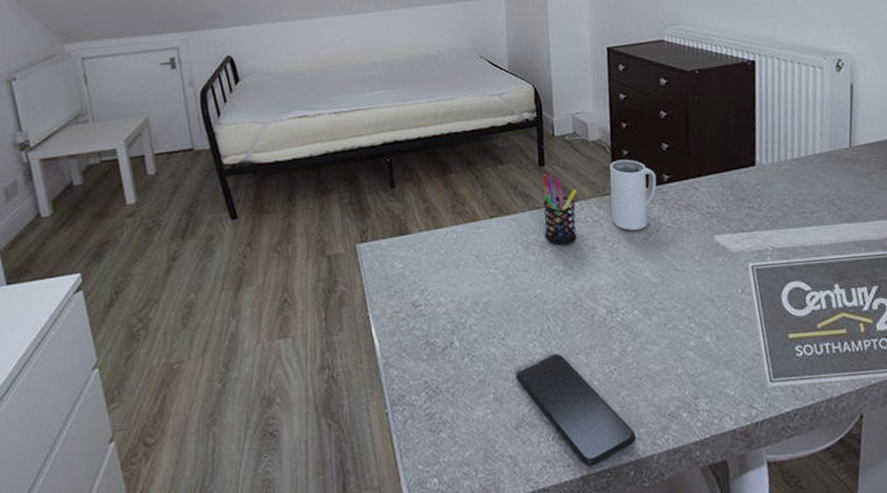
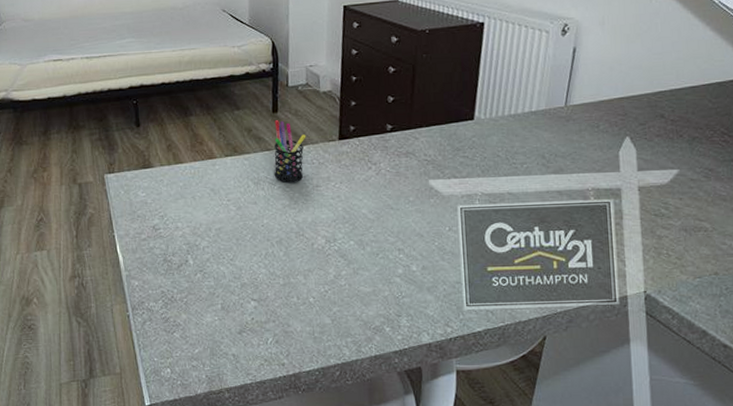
smartphone: present [515,353,637,466] -> none [241,274,344,366]
mug: present [609,159,657,231] -> none [335,109,381,173]

